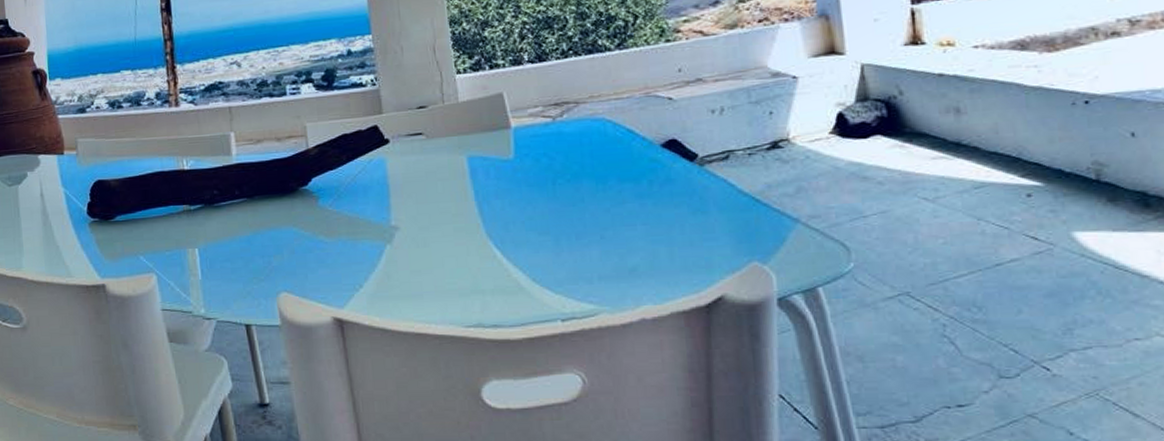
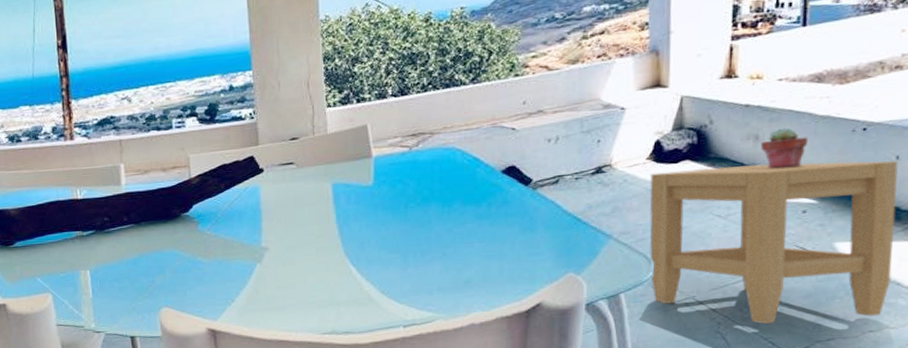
stool: none [836,138,1152,327] -> present [649,161,898,324]
potted succulent: none [962,100,1021,146] -> present [760,128,809,169]

